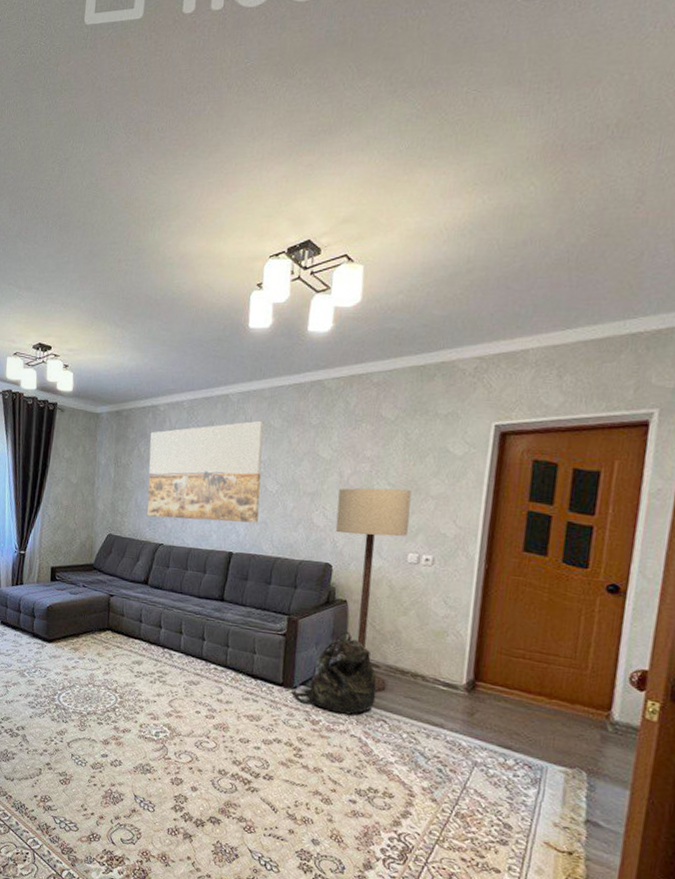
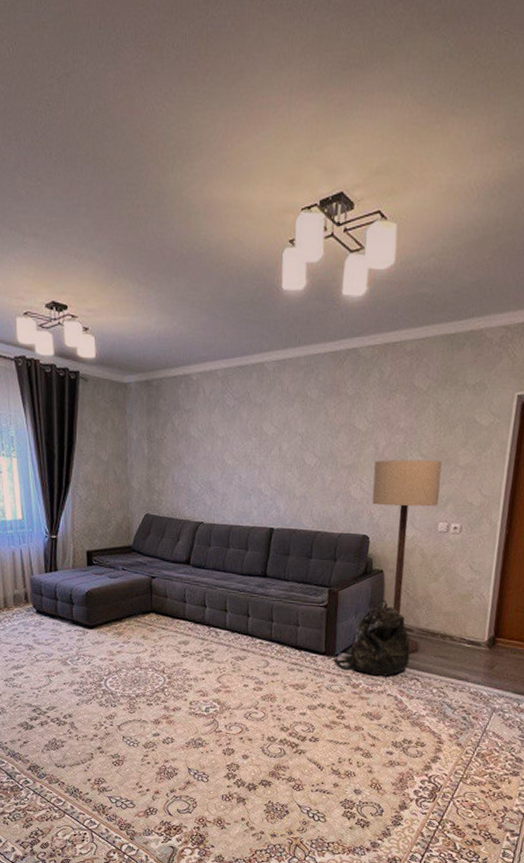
wall art: present [147,420,265,523] -> none [183,391,301,498]

